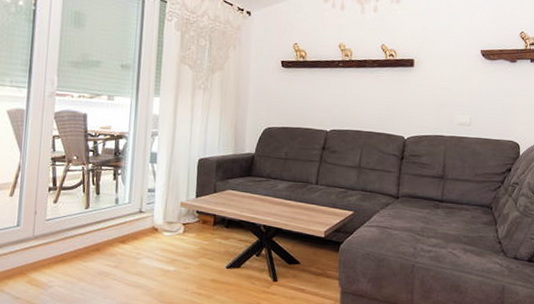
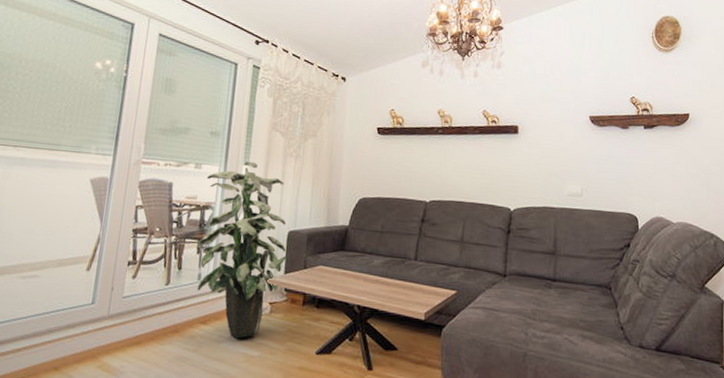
indoor plant: none [113,93,198,256] -> present [197,161,287,339]

